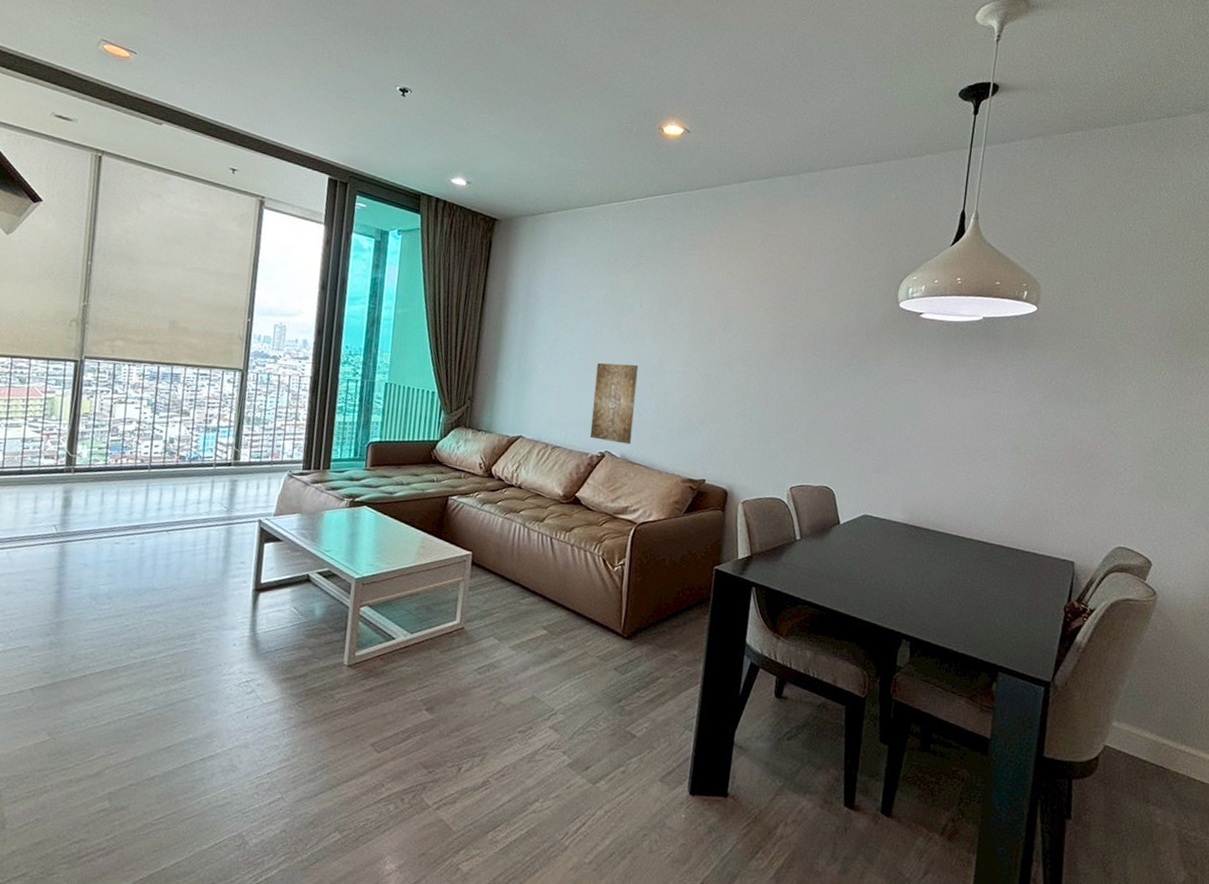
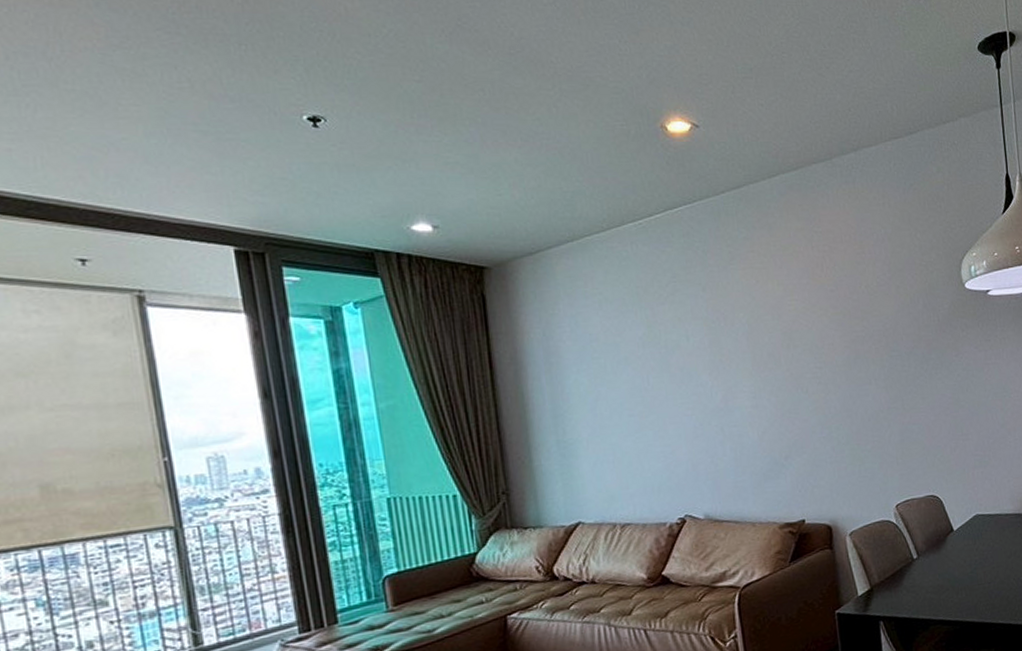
wall art: present [589,362,639,445] -> none [652,408,712,505]

